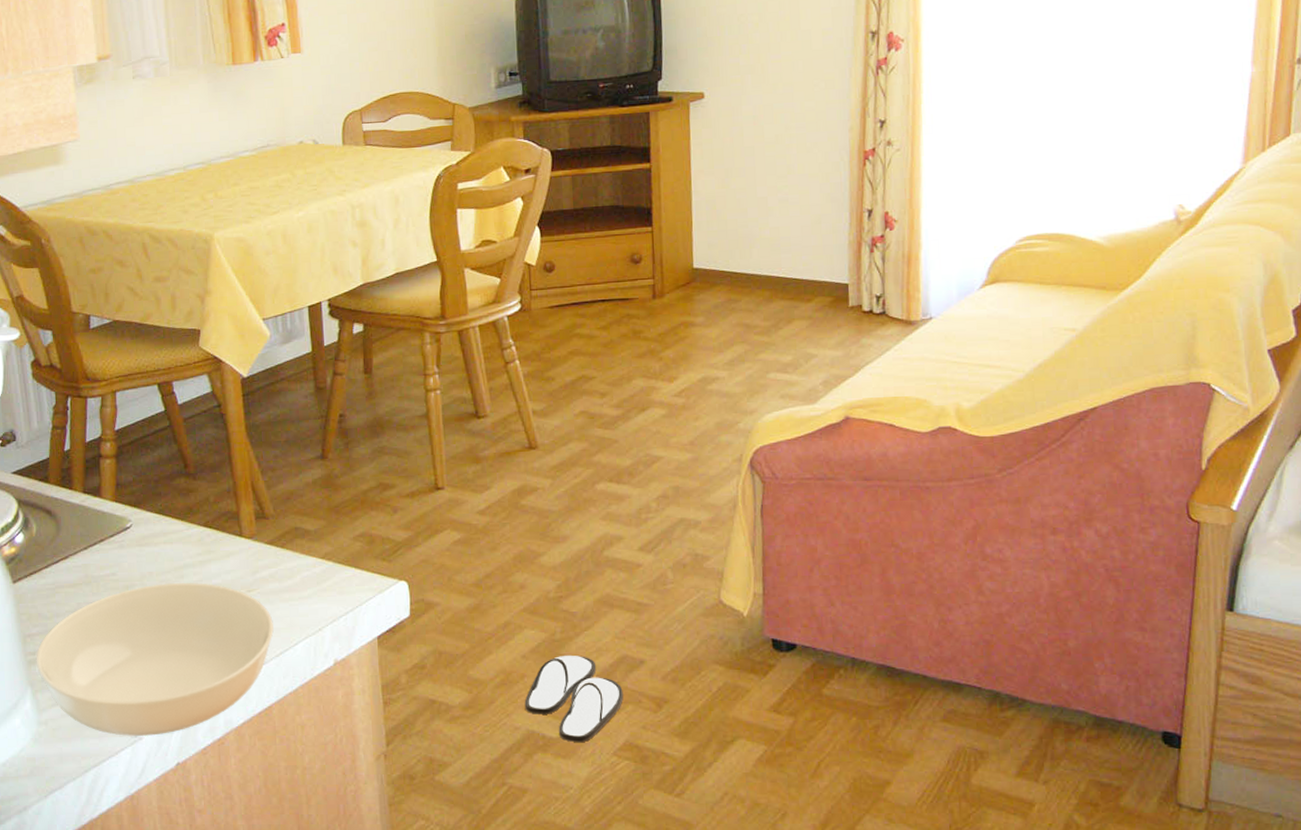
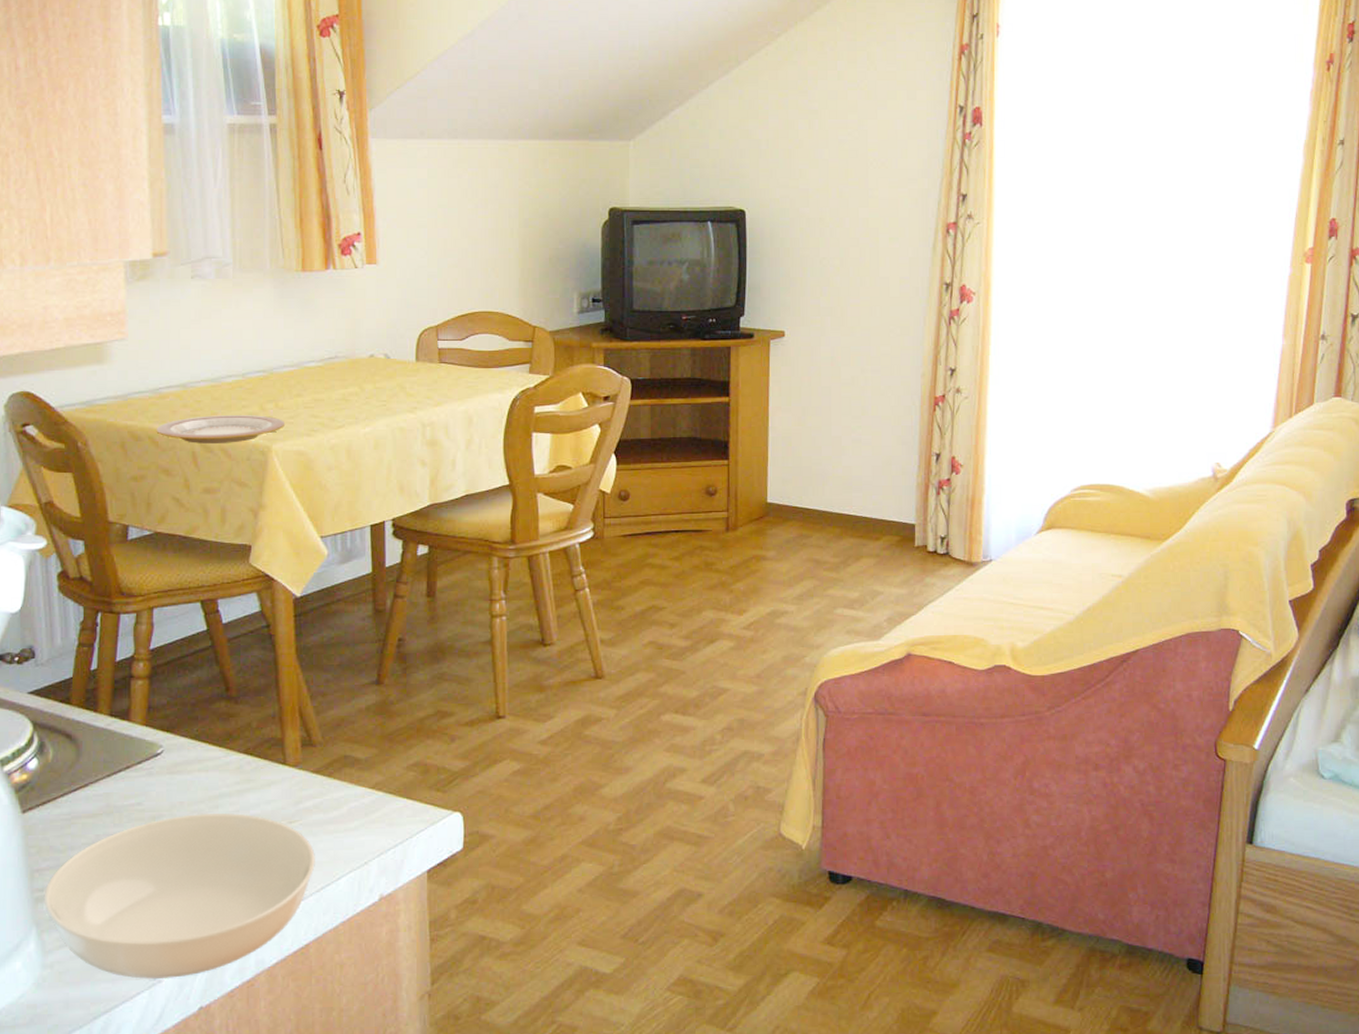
plate: none [109,205,225,235] -> present [156,415,286,444]
slippers: present [524,655,624,743] -> none [578,888,680,978]

